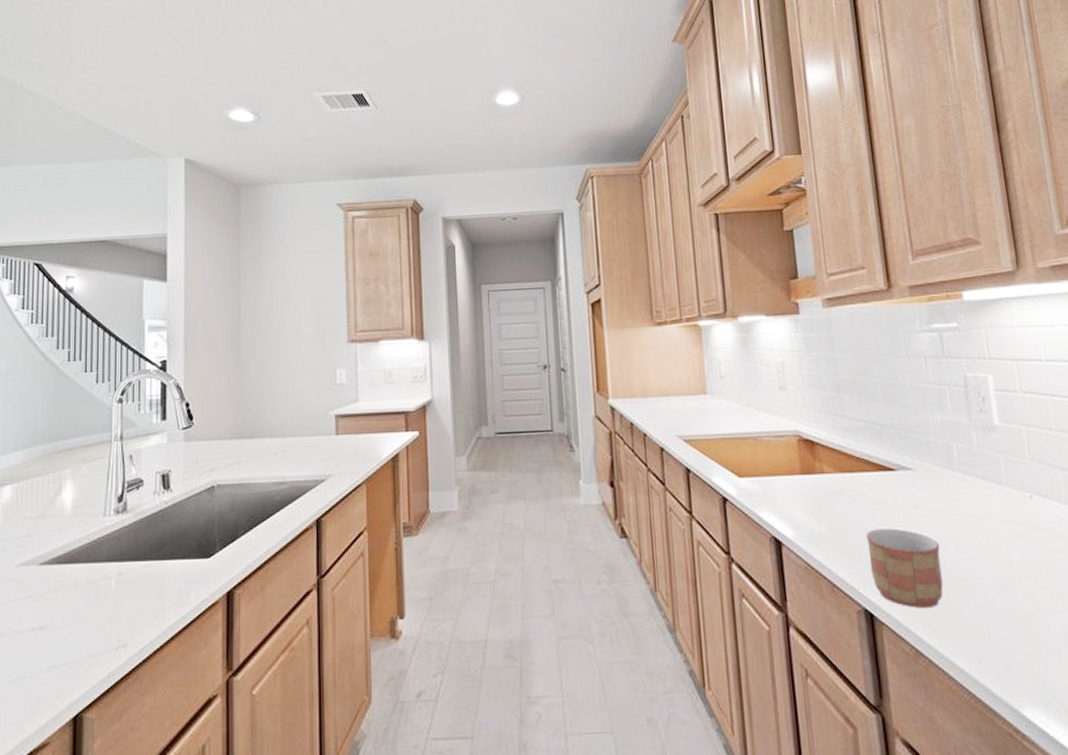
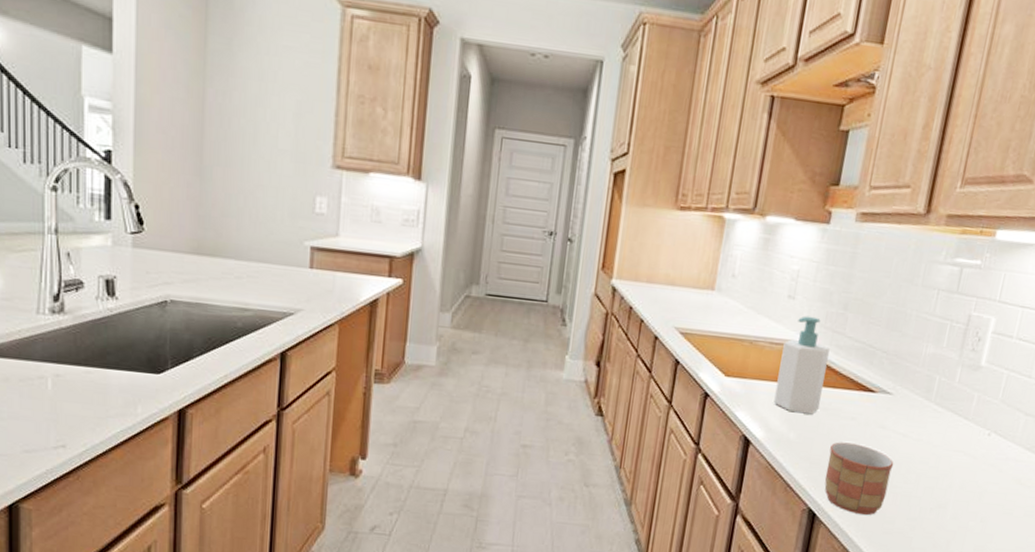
soap bottle: none [788,403,842,505] -> present [774,315,830,415]

